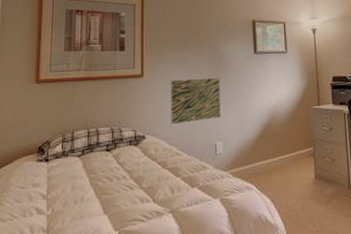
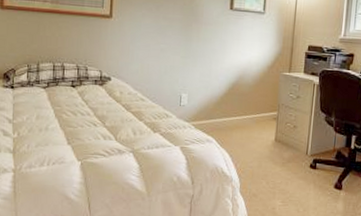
wall art: present [171,77,221,125] -> none [138,25,191,71]

